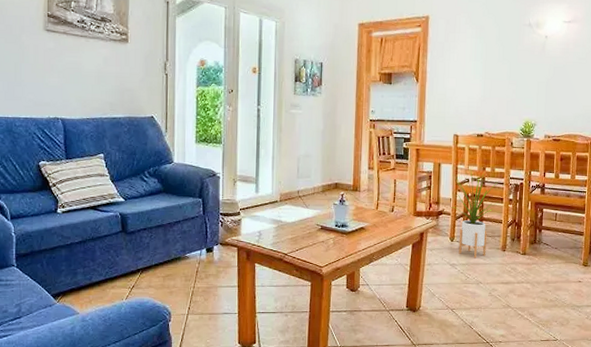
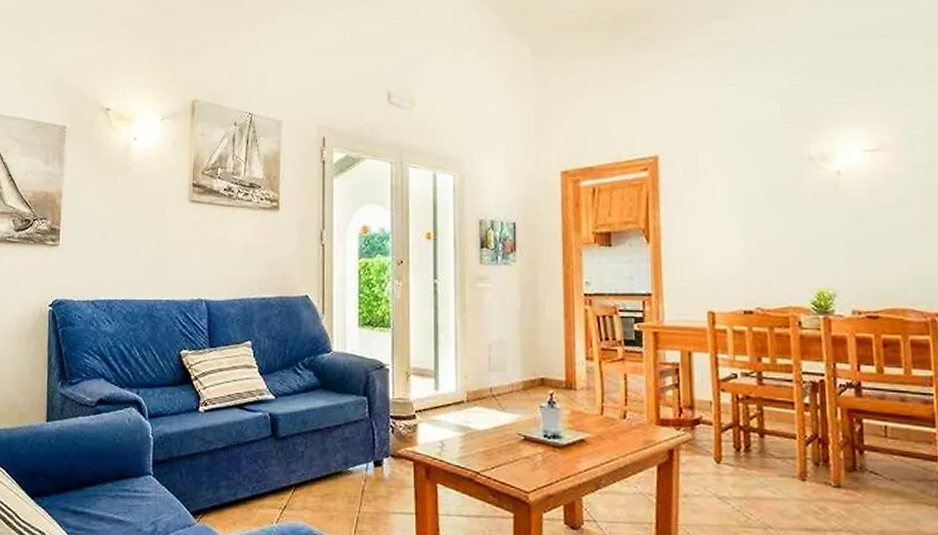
house plant: present [451,171,498,258] -> none [712,363,787,490]

